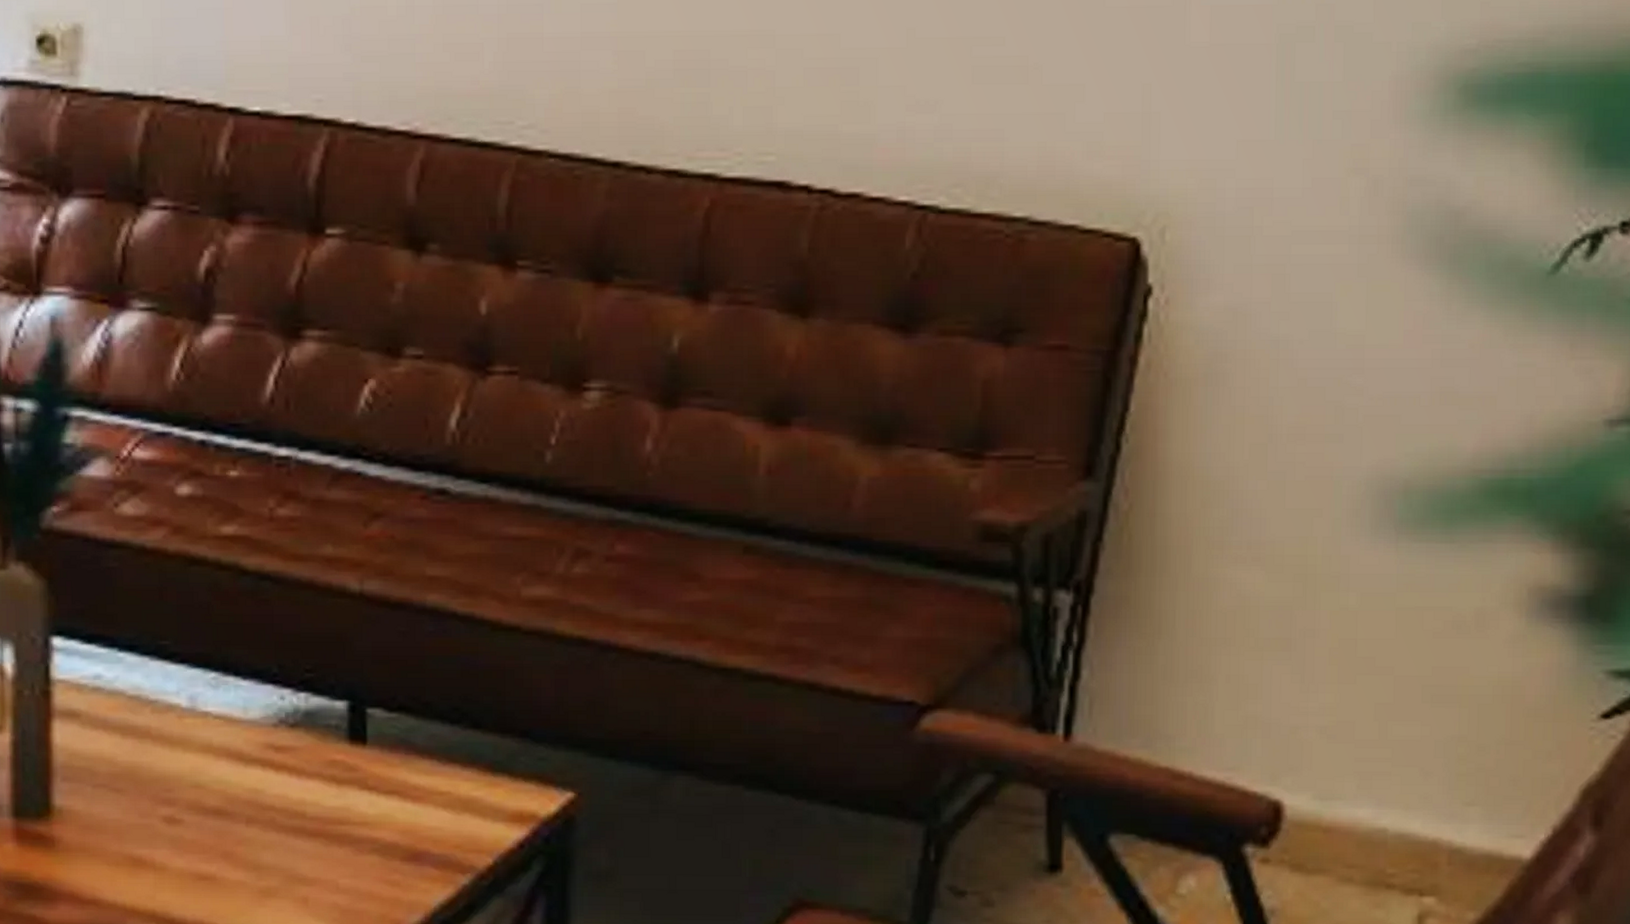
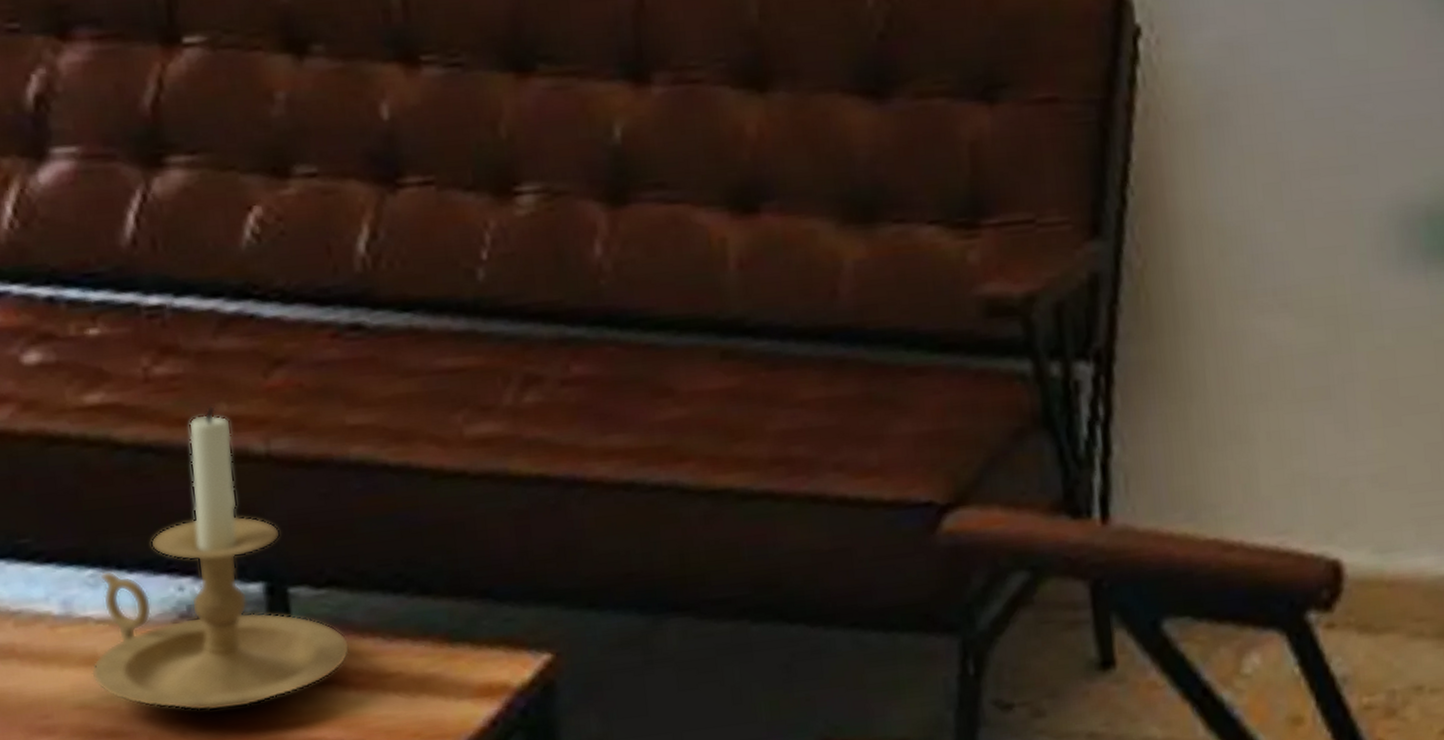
candle holder: none [207,547,411,804] -> present [91,407,351,712]

